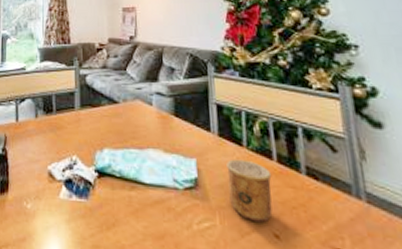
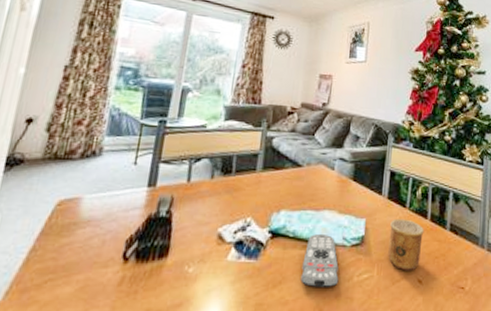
remote control: none [133,174,176,236] -> present [300,233,339,288]

